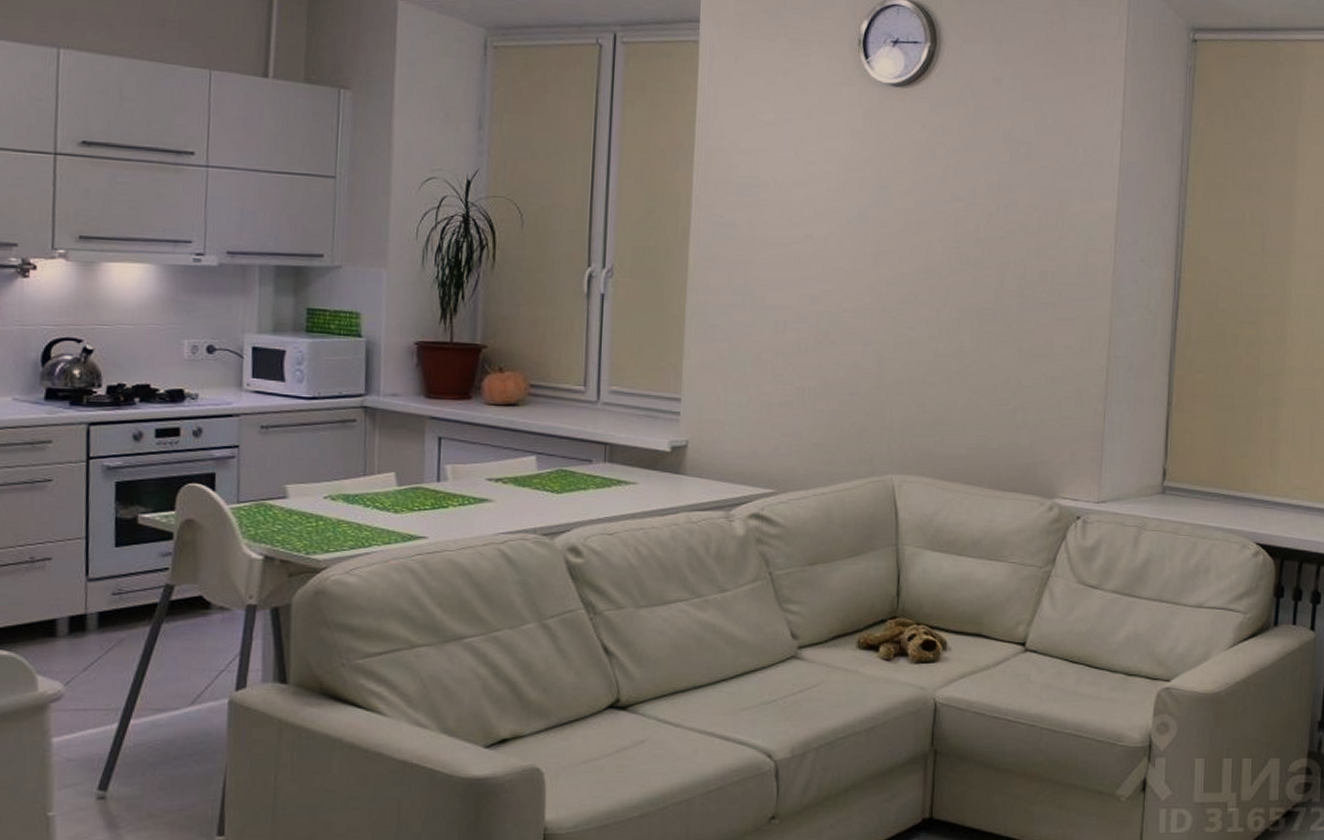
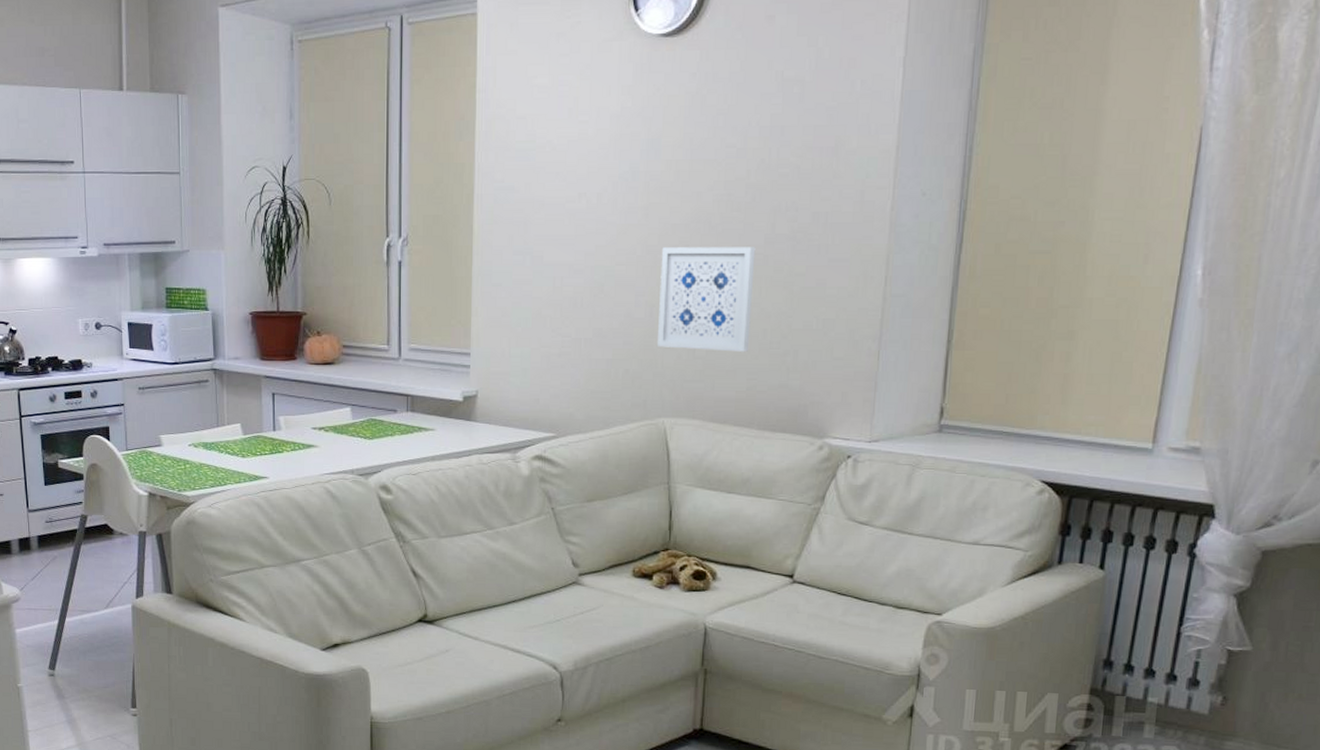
wall art: none [885,296,985,408] -> present [656,247,756,352]

